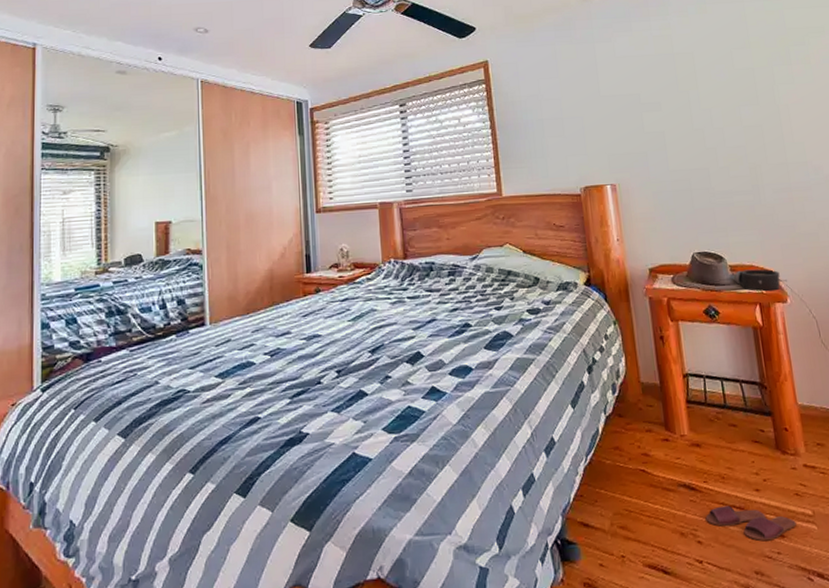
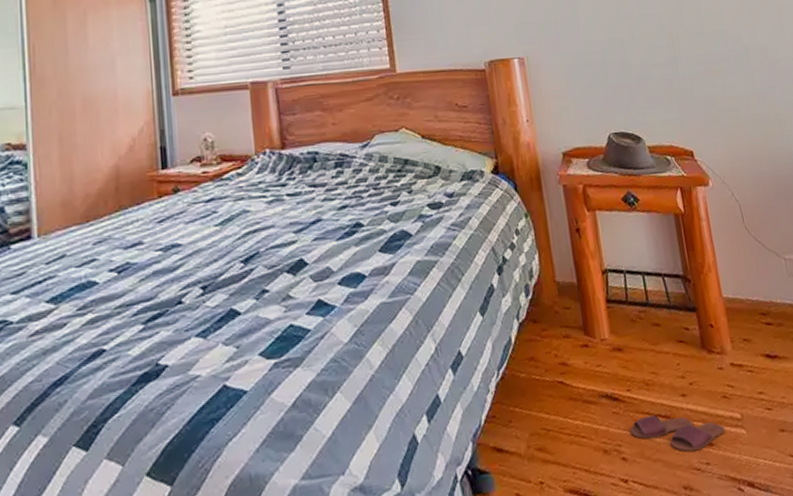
alarm clock: present [734,269,788,292] -> none [653,149,709,174]

